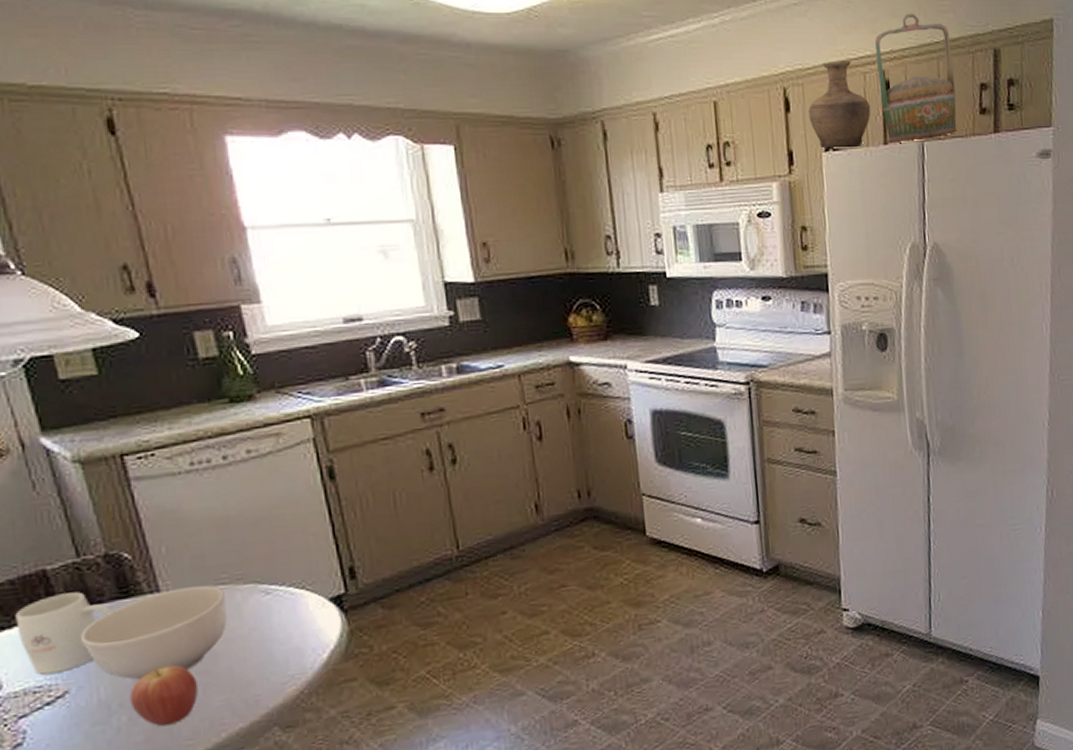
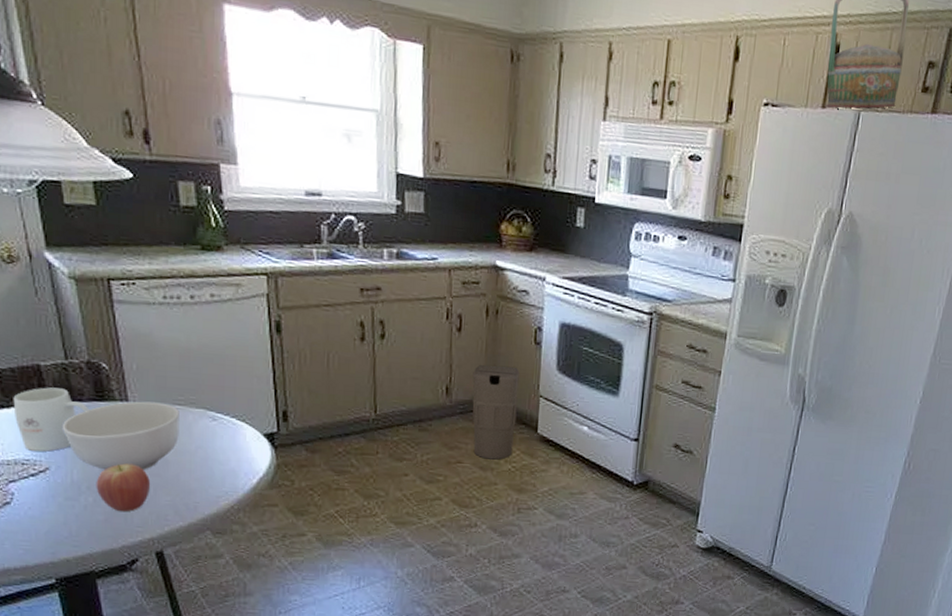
trash can: none [562,467,622,577] -> present [472,364,520,460]
vase: present [808,60,871,149] -> none [755,16,817,106]

